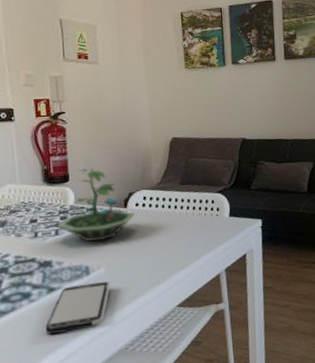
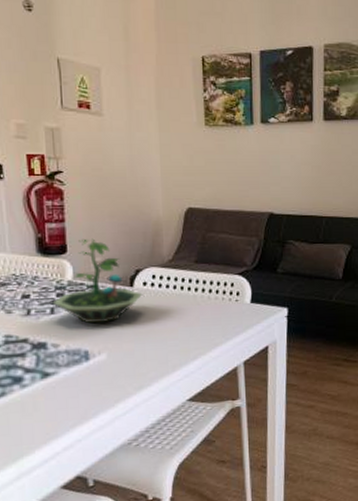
smartphone: present [45,280,111,334] -> none [39,368,113,424]

